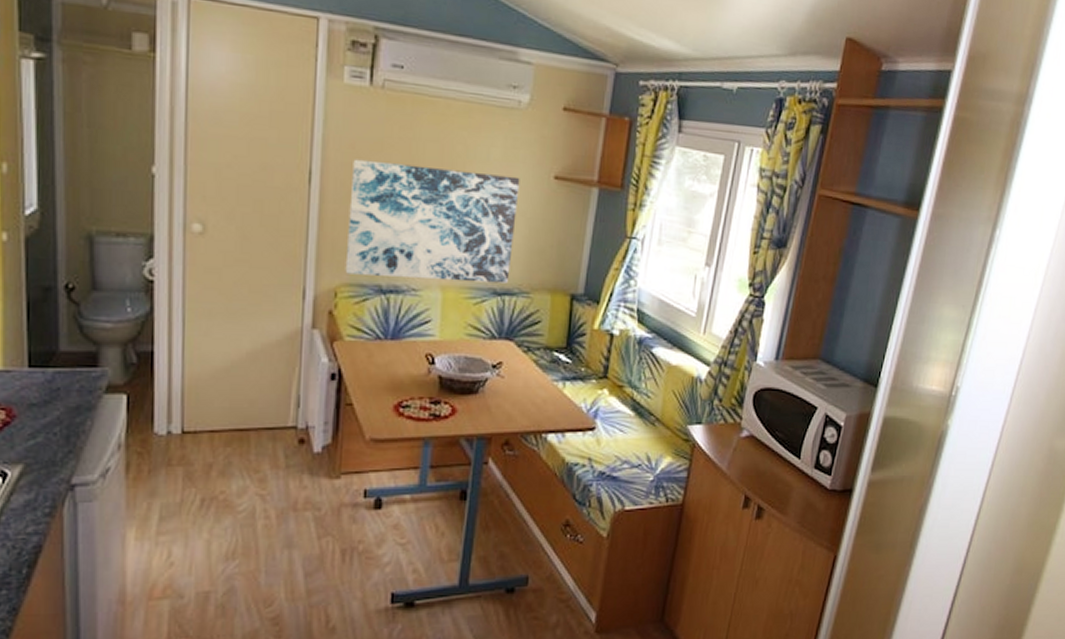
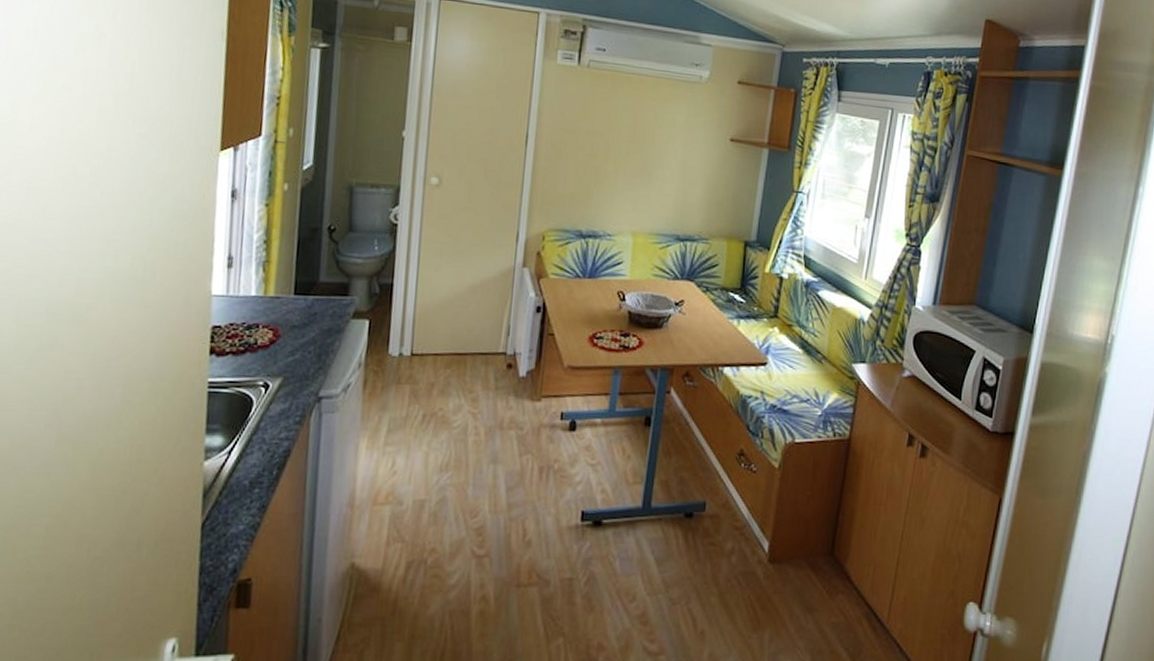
wall art: present [345,159,520,284] -> none [552,125,701,231]

